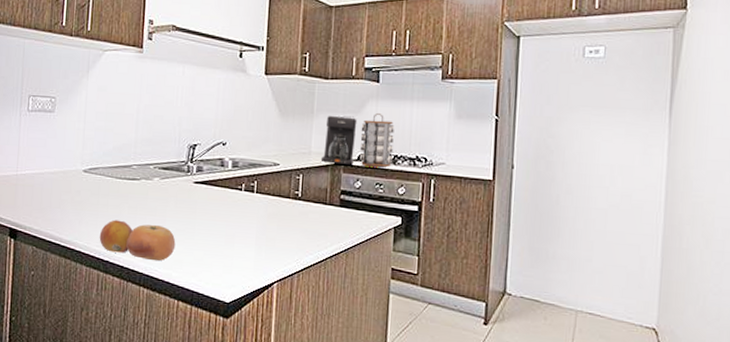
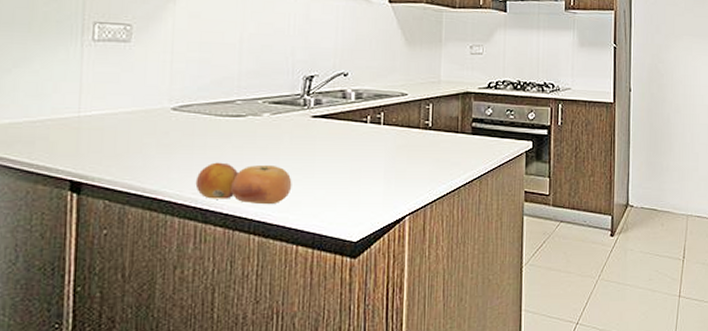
coffee maker: present [320,116,357,166] -> none [450,45,486,94]
spice rack: present [360,112,395,168] -> none [490,41,523,95]

